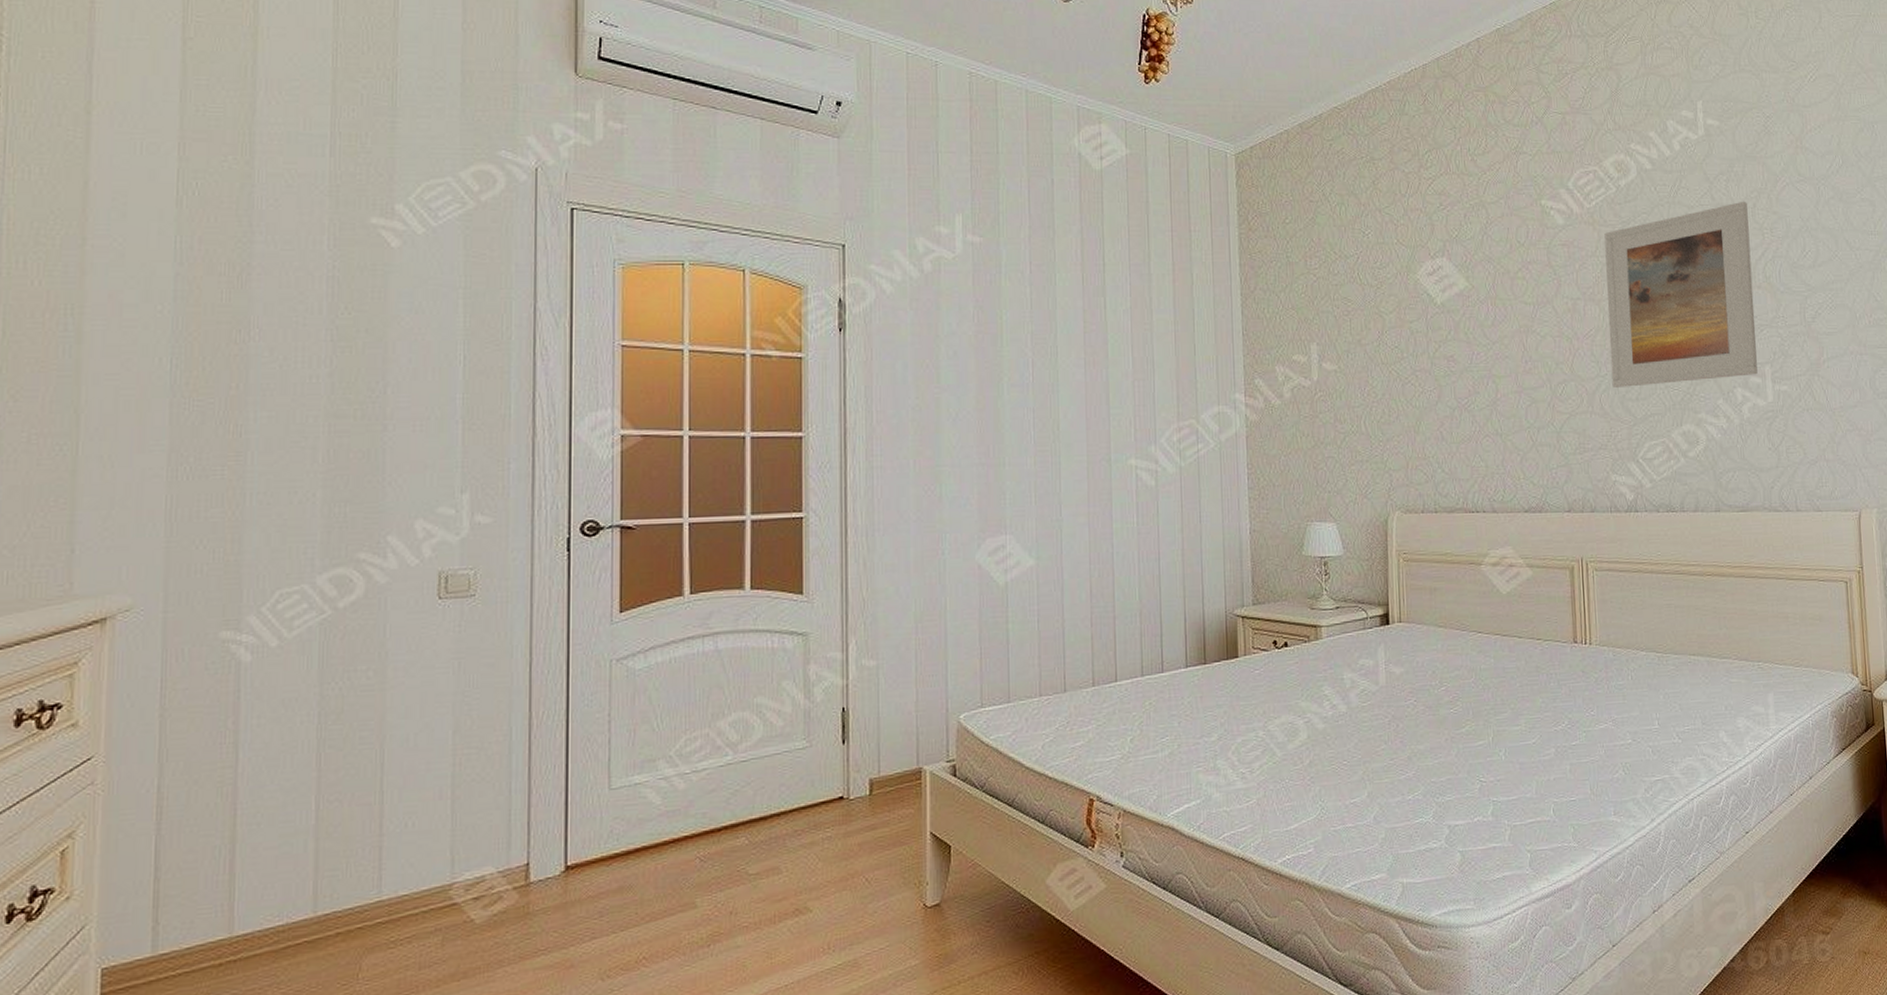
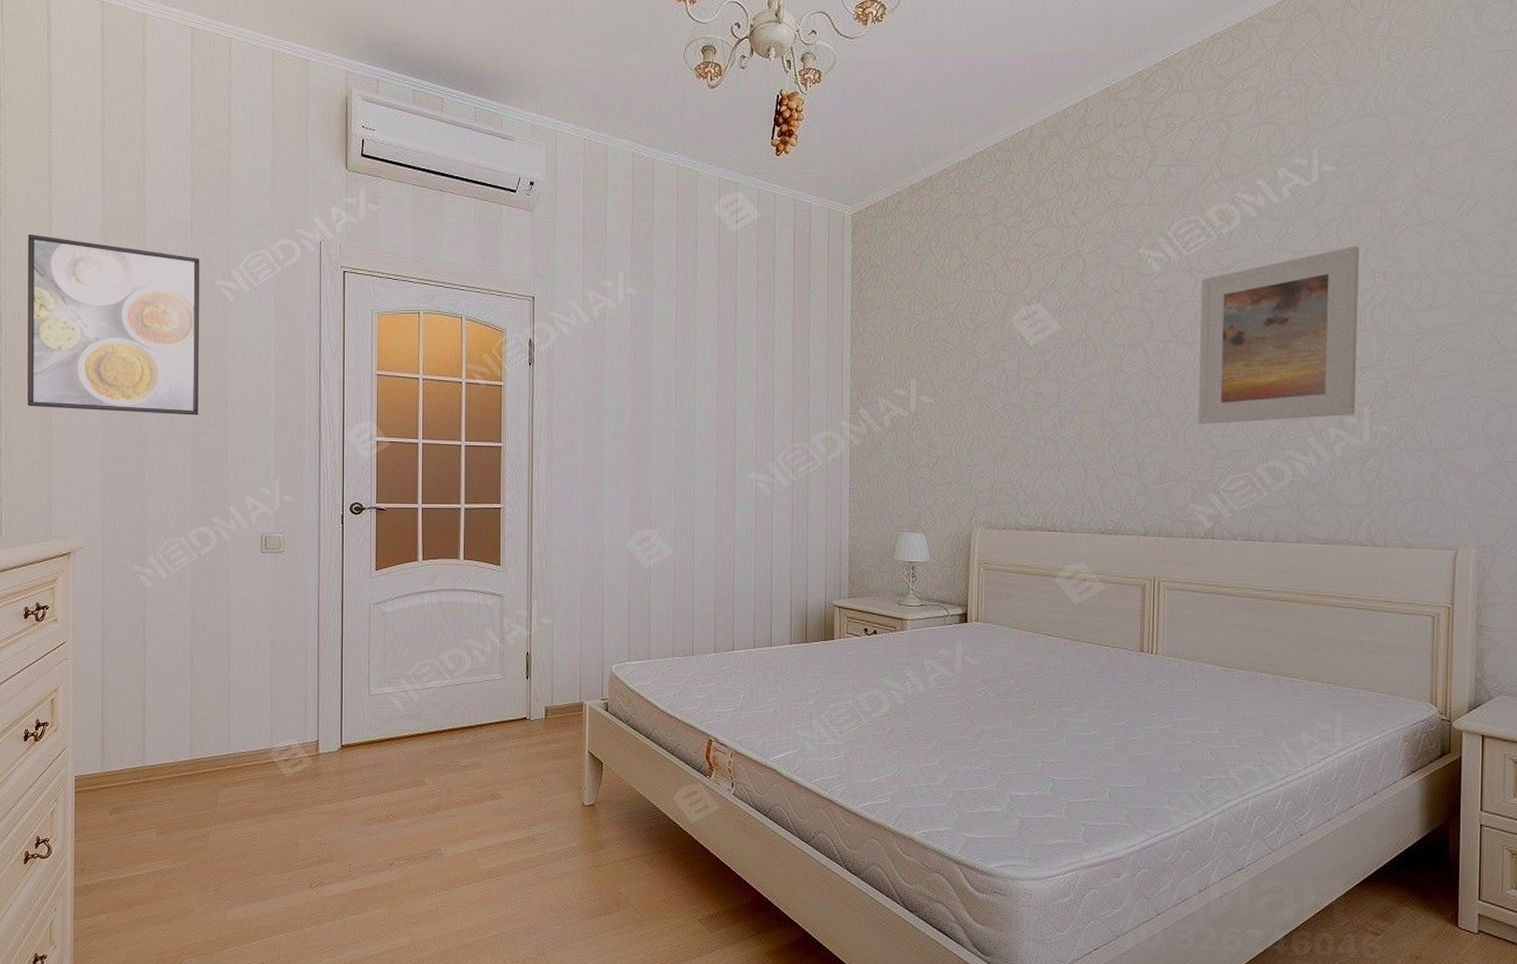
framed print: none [35,145,344,407] -> present [28,234,199,416]

